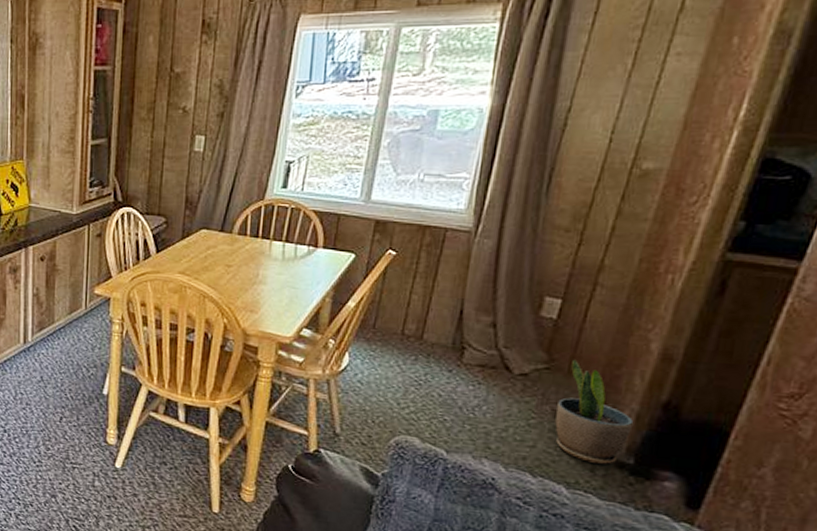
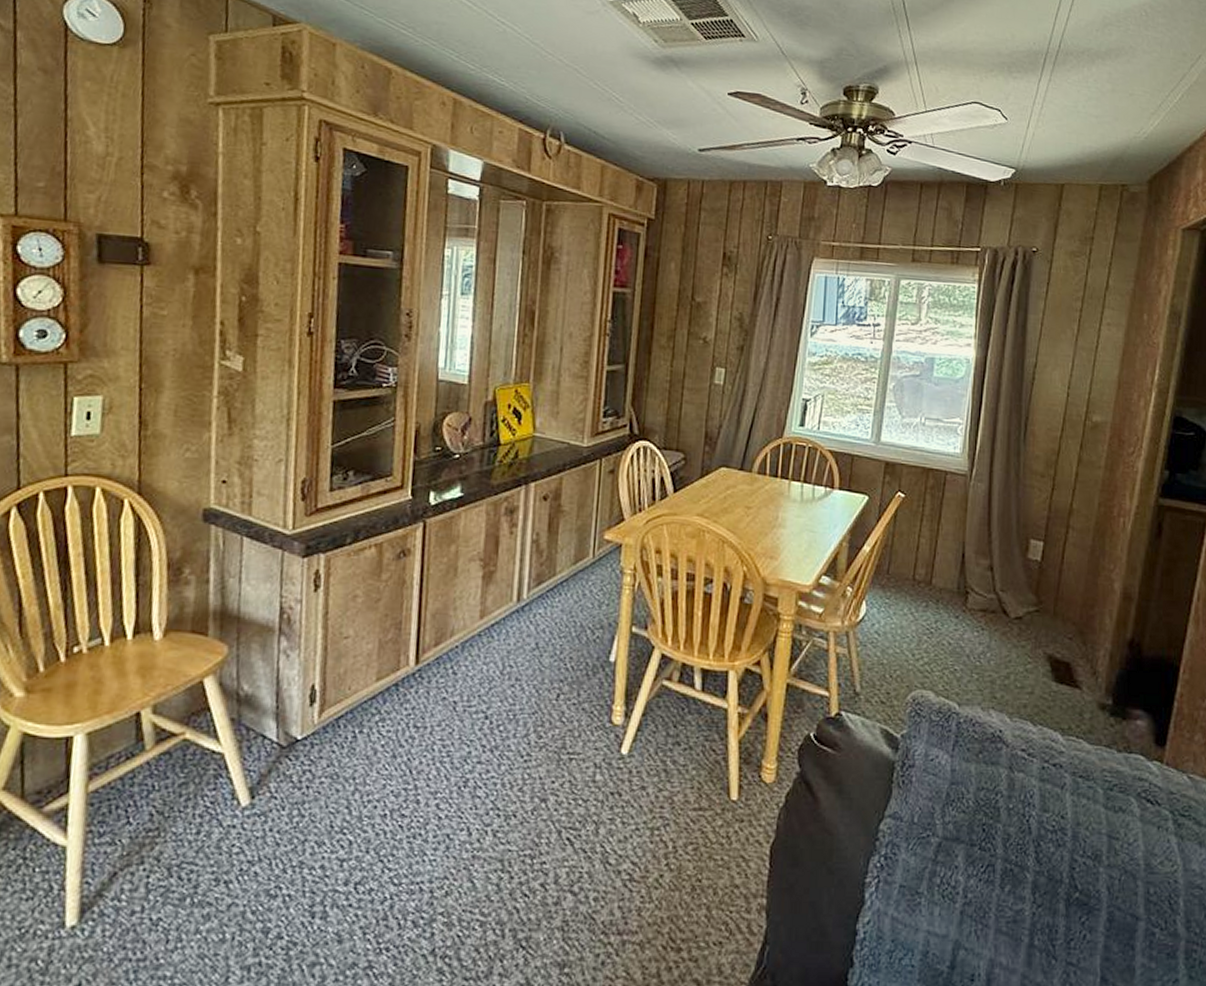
potted plant: present [555,359,634,465] -> none [1048,601,1109,708]

